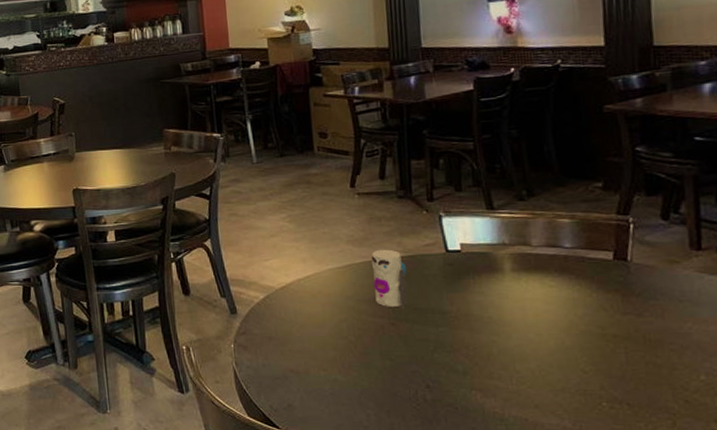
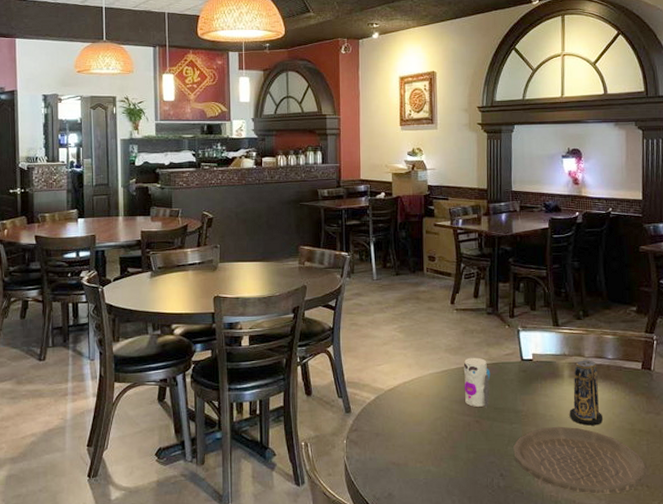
plate: none [441,330,625,412] -> present [513,426,646,494]
candle: none [514,250,561,329] -> present [569,360,603,426]

